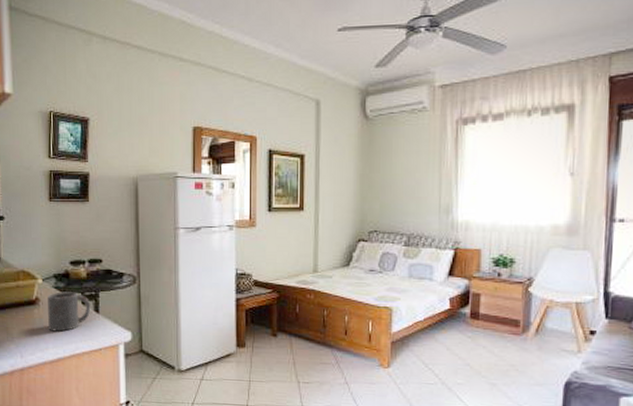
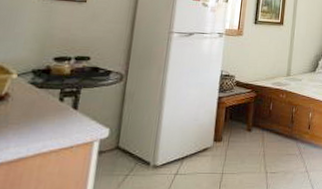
mug: present [48,291,91,332] -> none [14,87,70,129]

